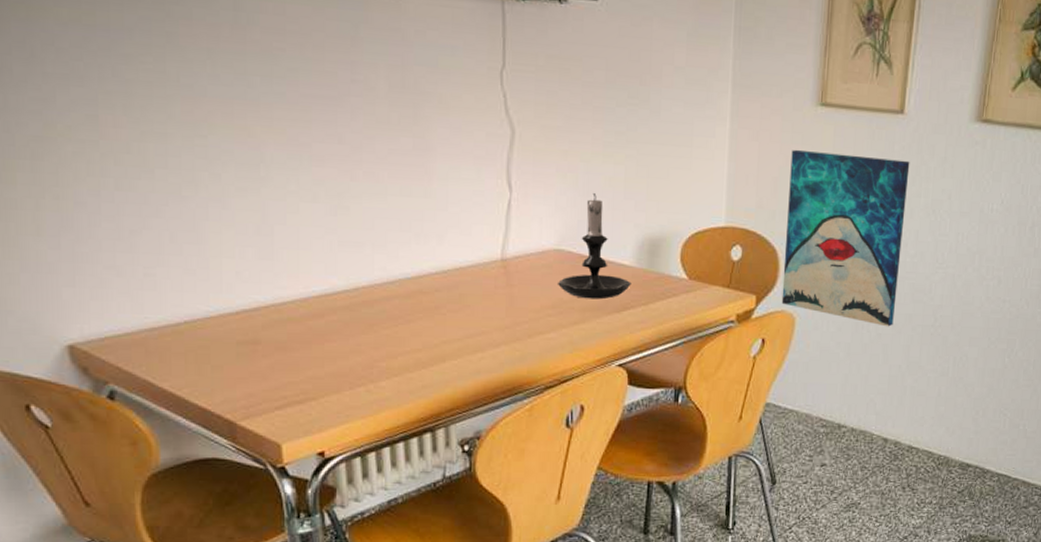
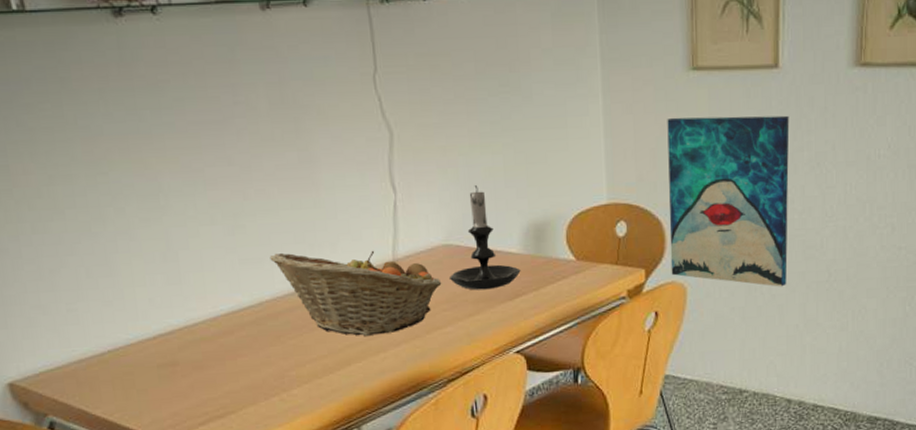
fruit basket: none [371,239,549,334] -> present [269,250,442,336]

